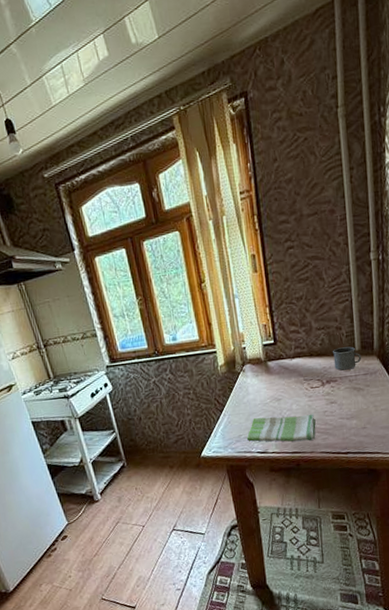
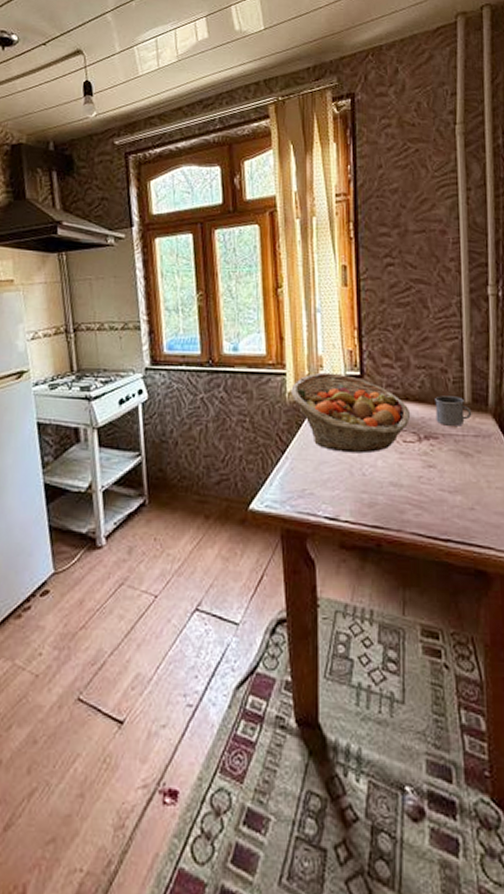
fruit basket: none [221,344,315,404] -> present [291,372,411,454]
dish towel: present [246,413,316,442] -> none [312,470,407,515]

